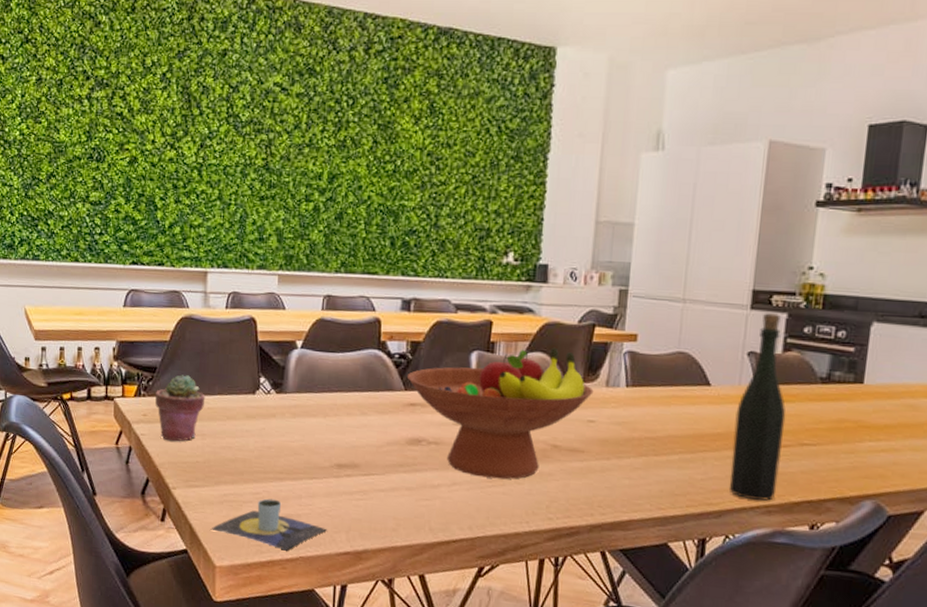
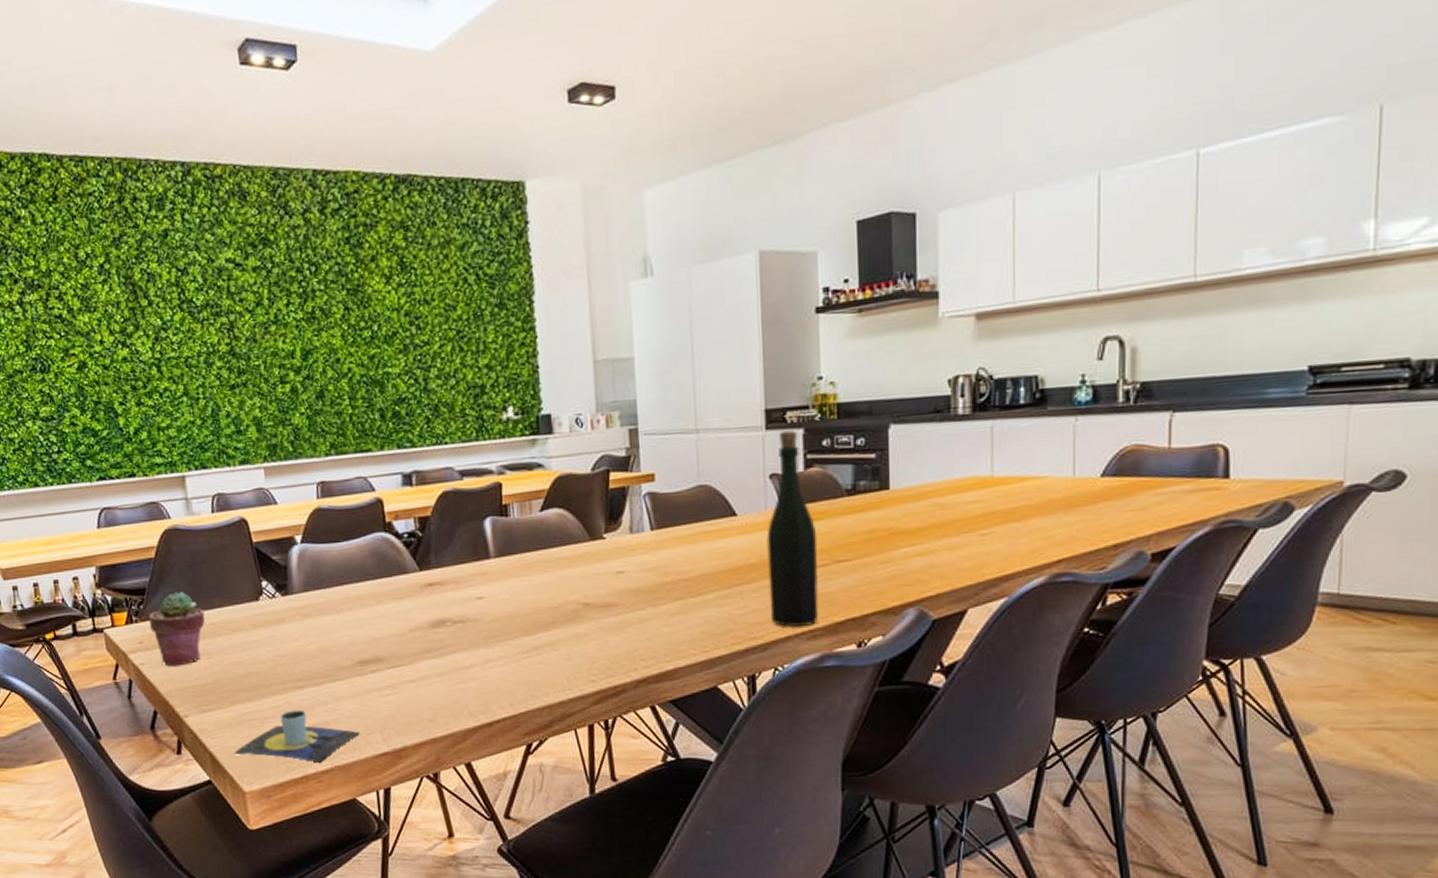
fruit bowl: present [406,347,594,480] -> none [419,500,618,650]

